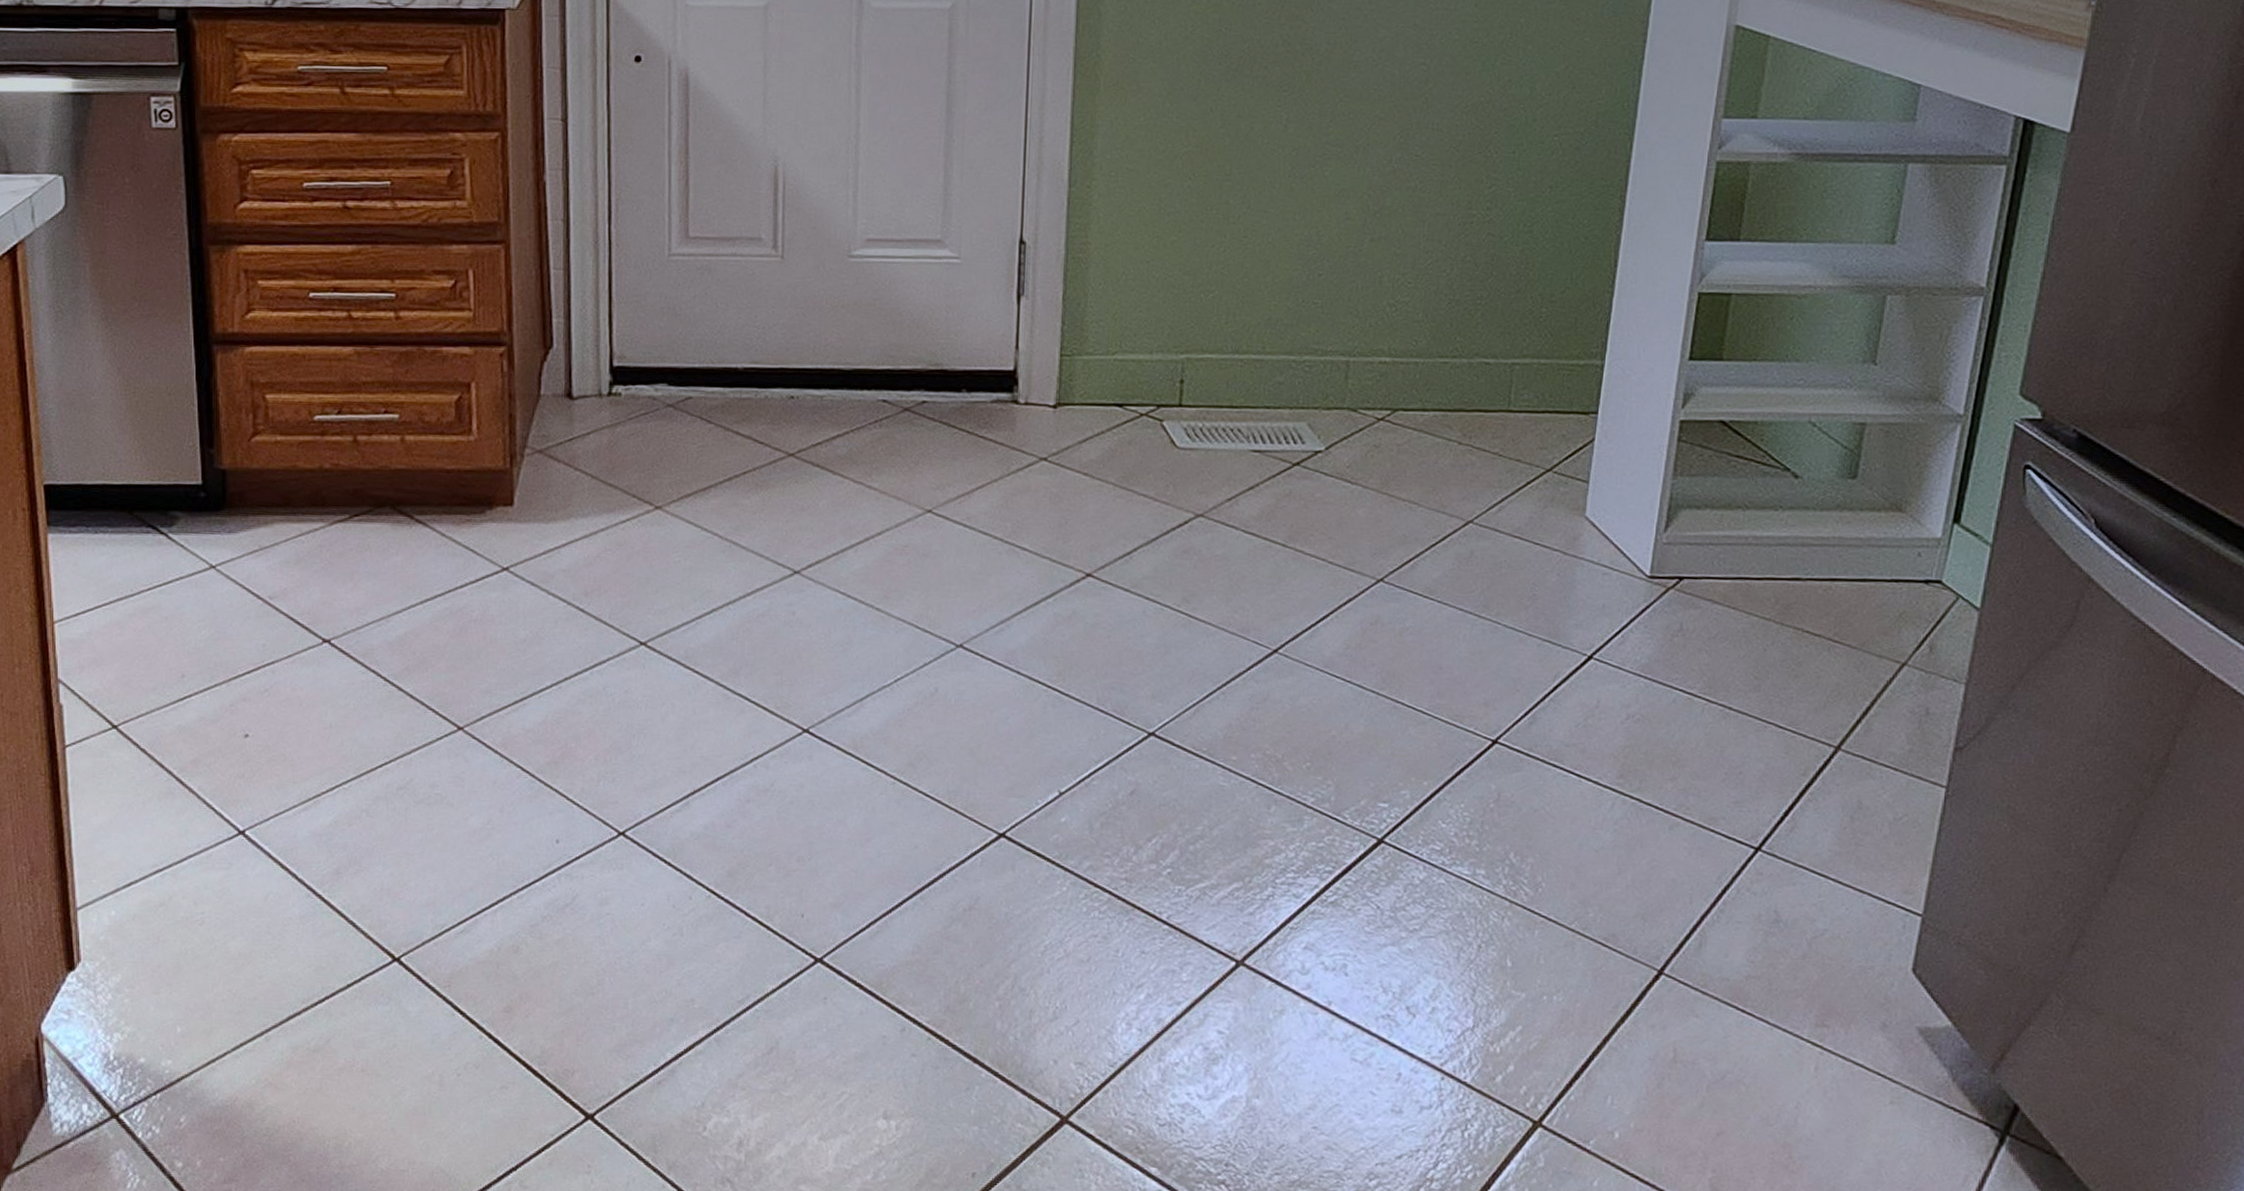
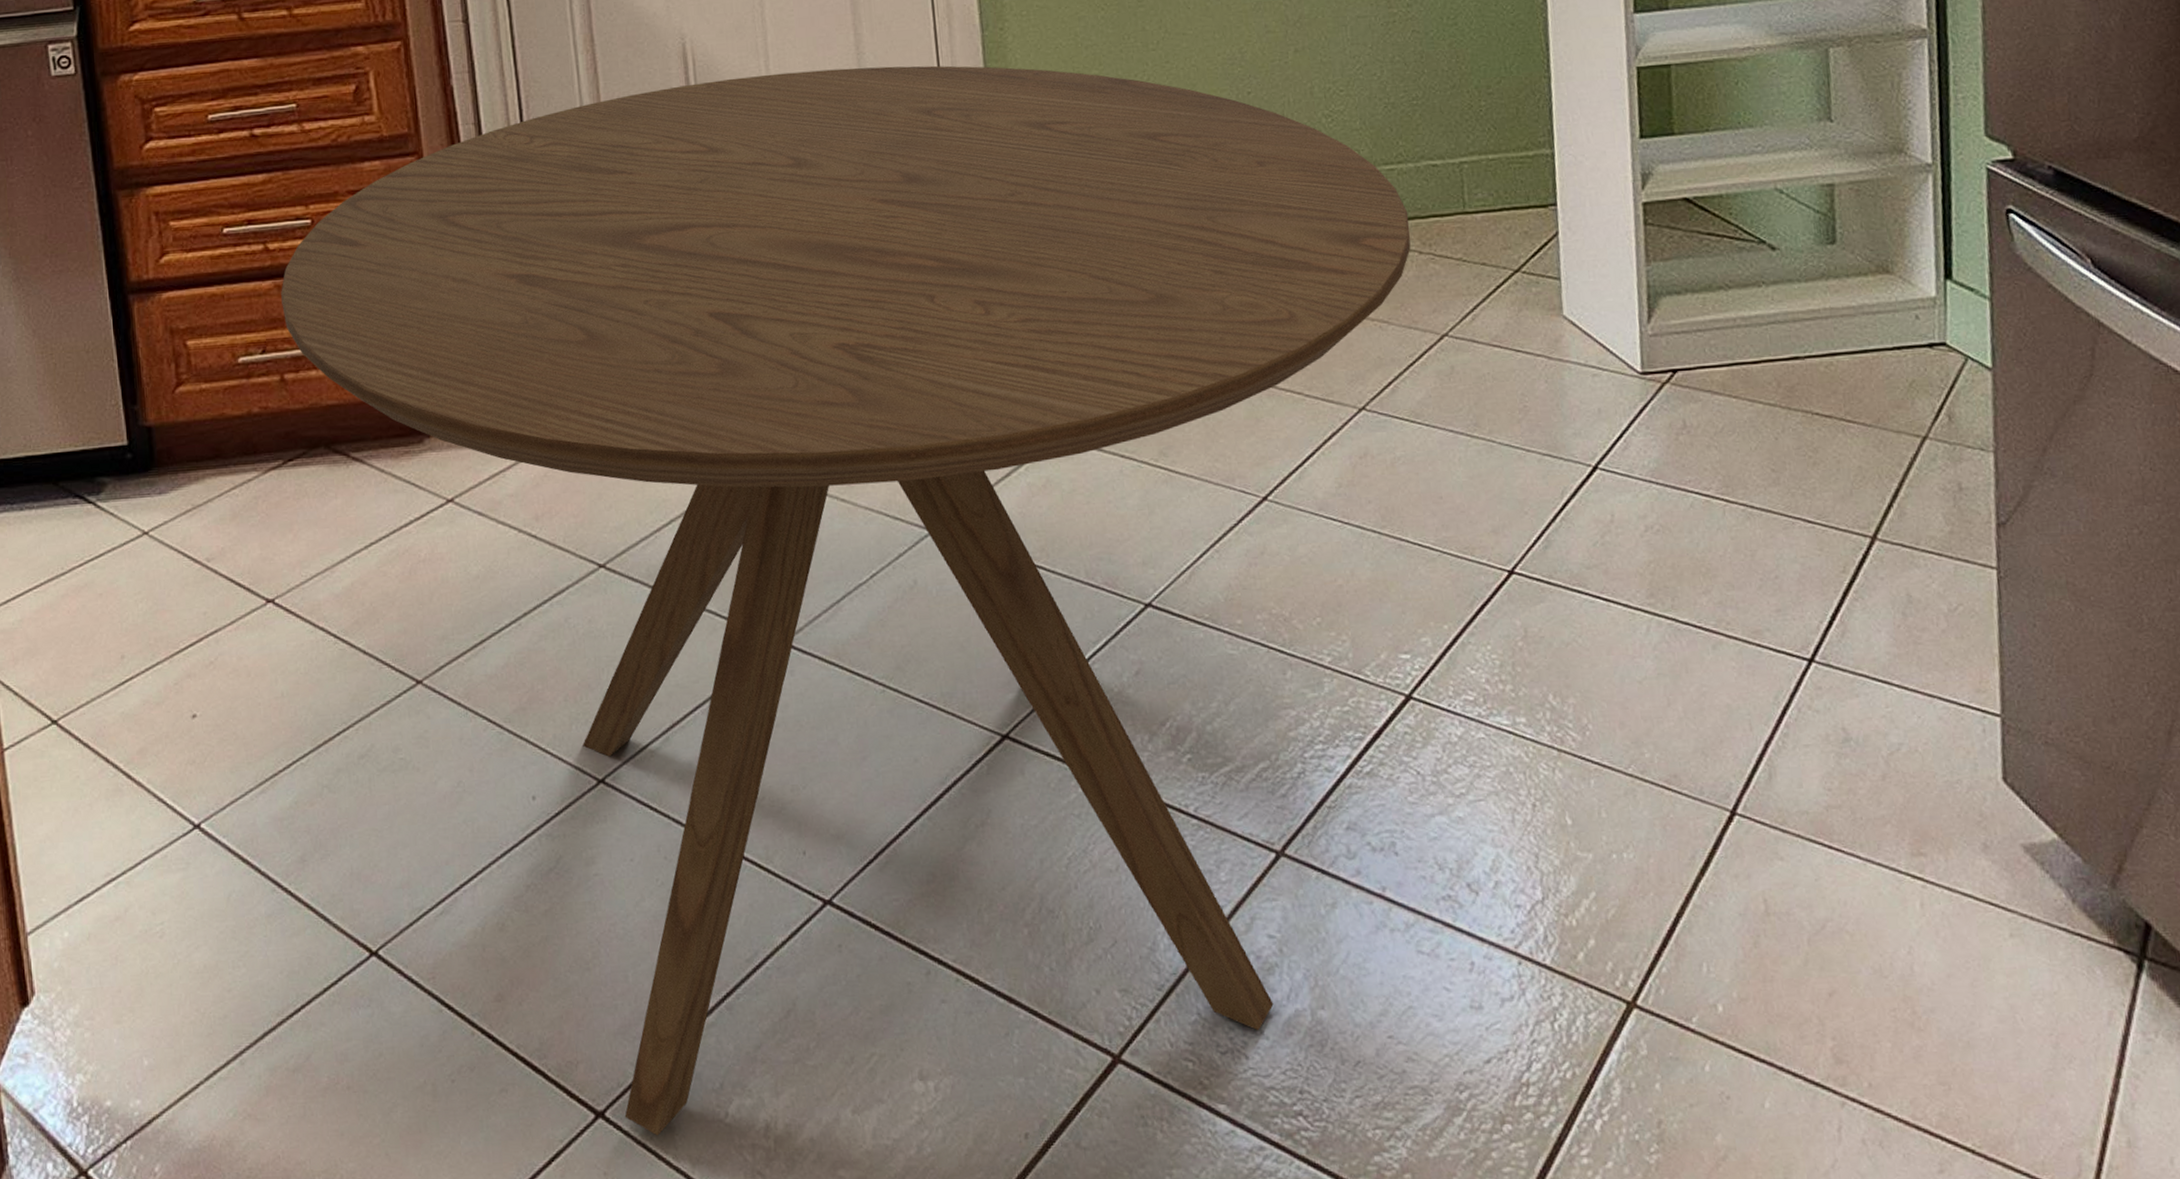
dining table: none [360,204,1455,1140] -> present [281,65,1411,1136]

